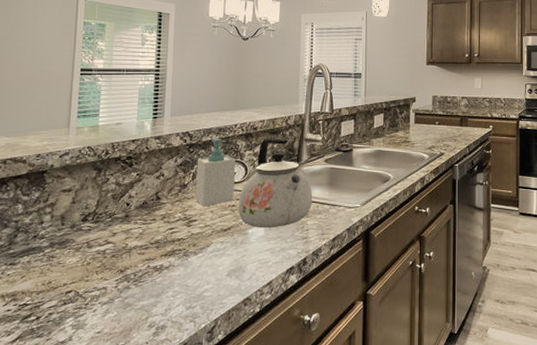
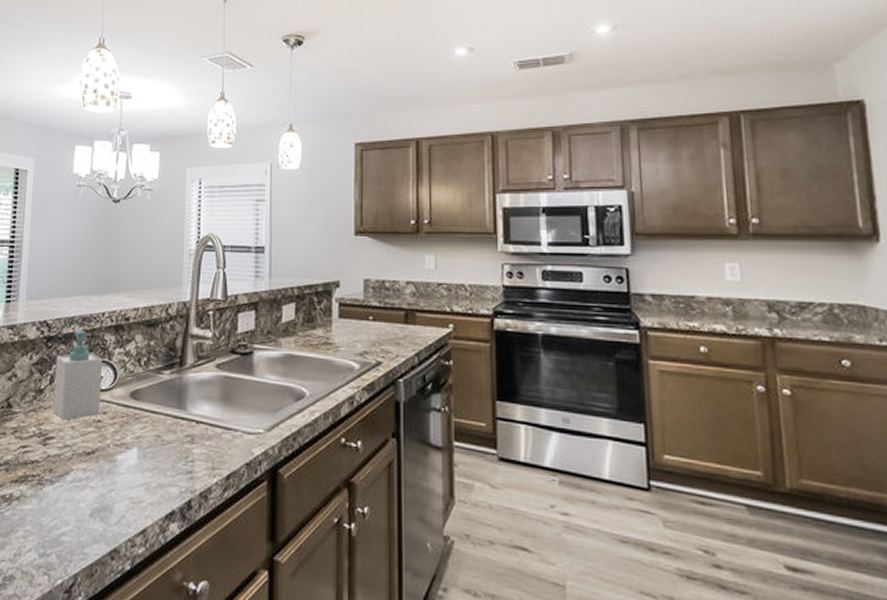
kettle: present [238,138,313,228] -> none [104,332,201,456]

